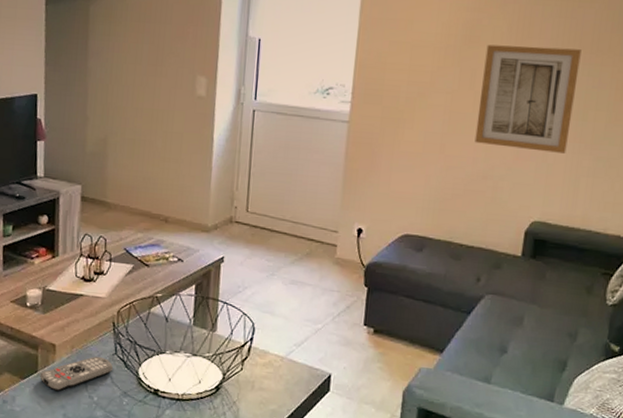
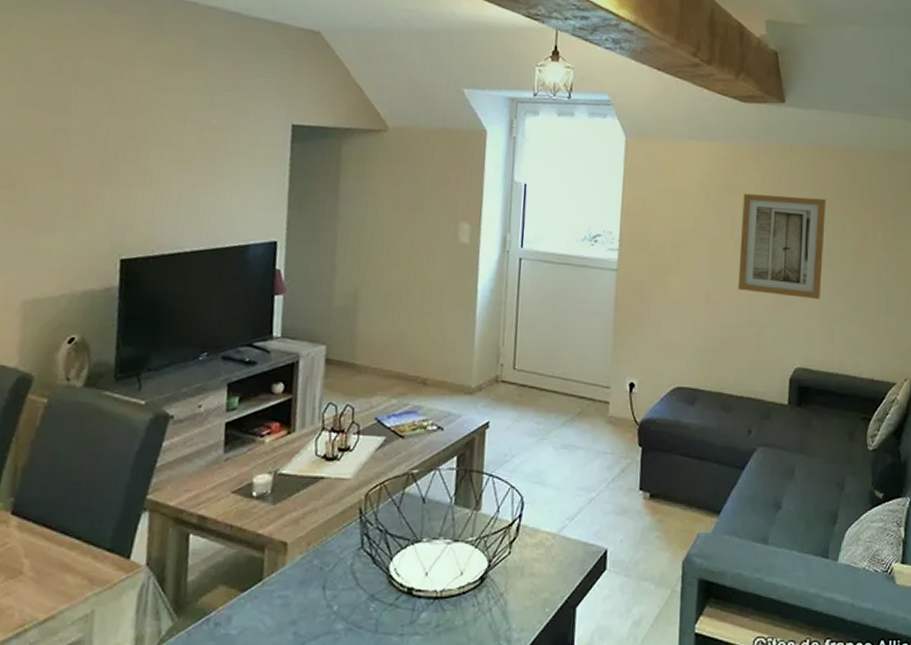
remote control: present [40,356,113,392] -> none [265,553,358,603]

